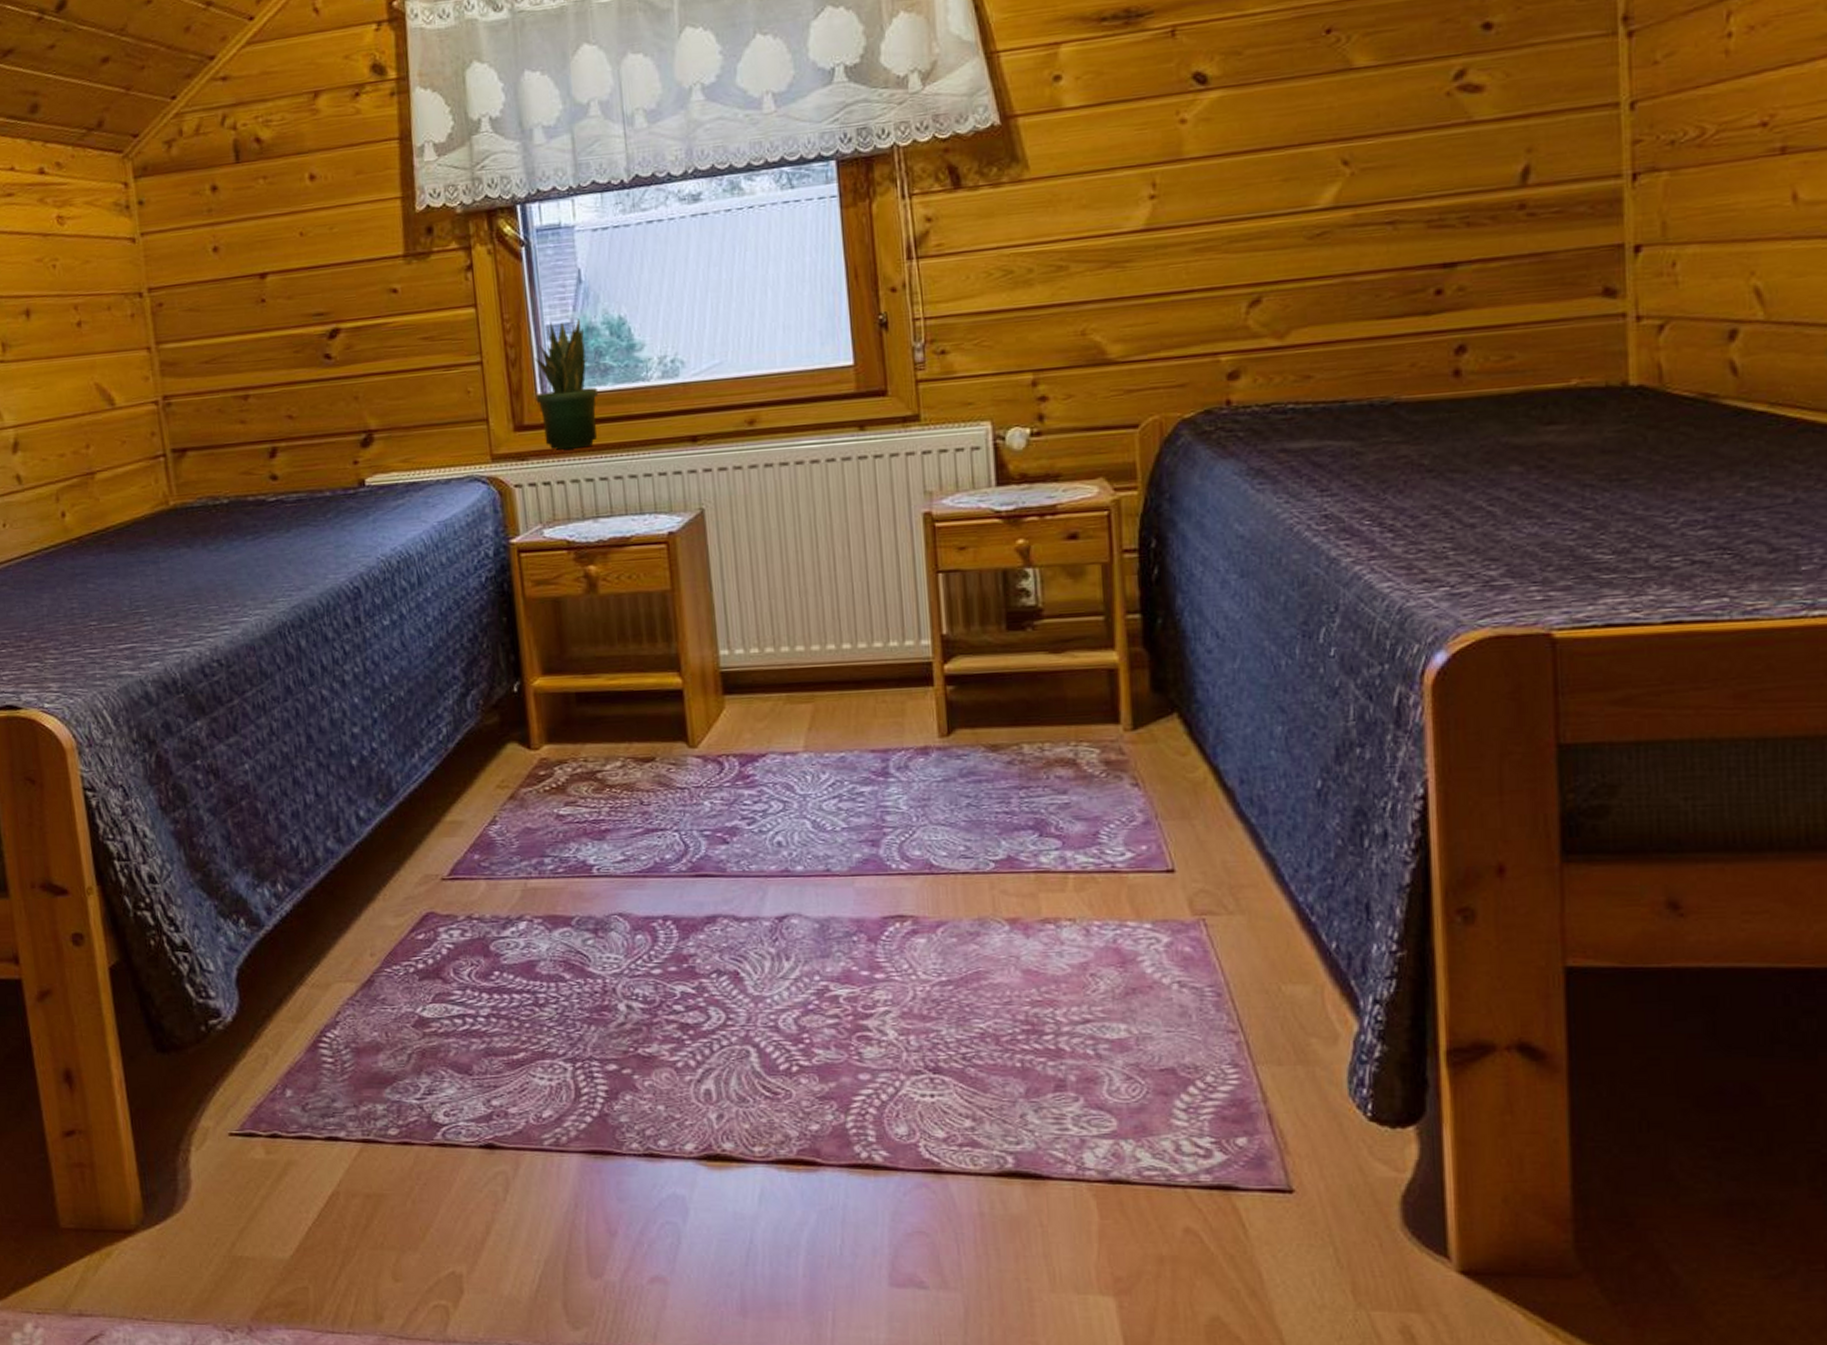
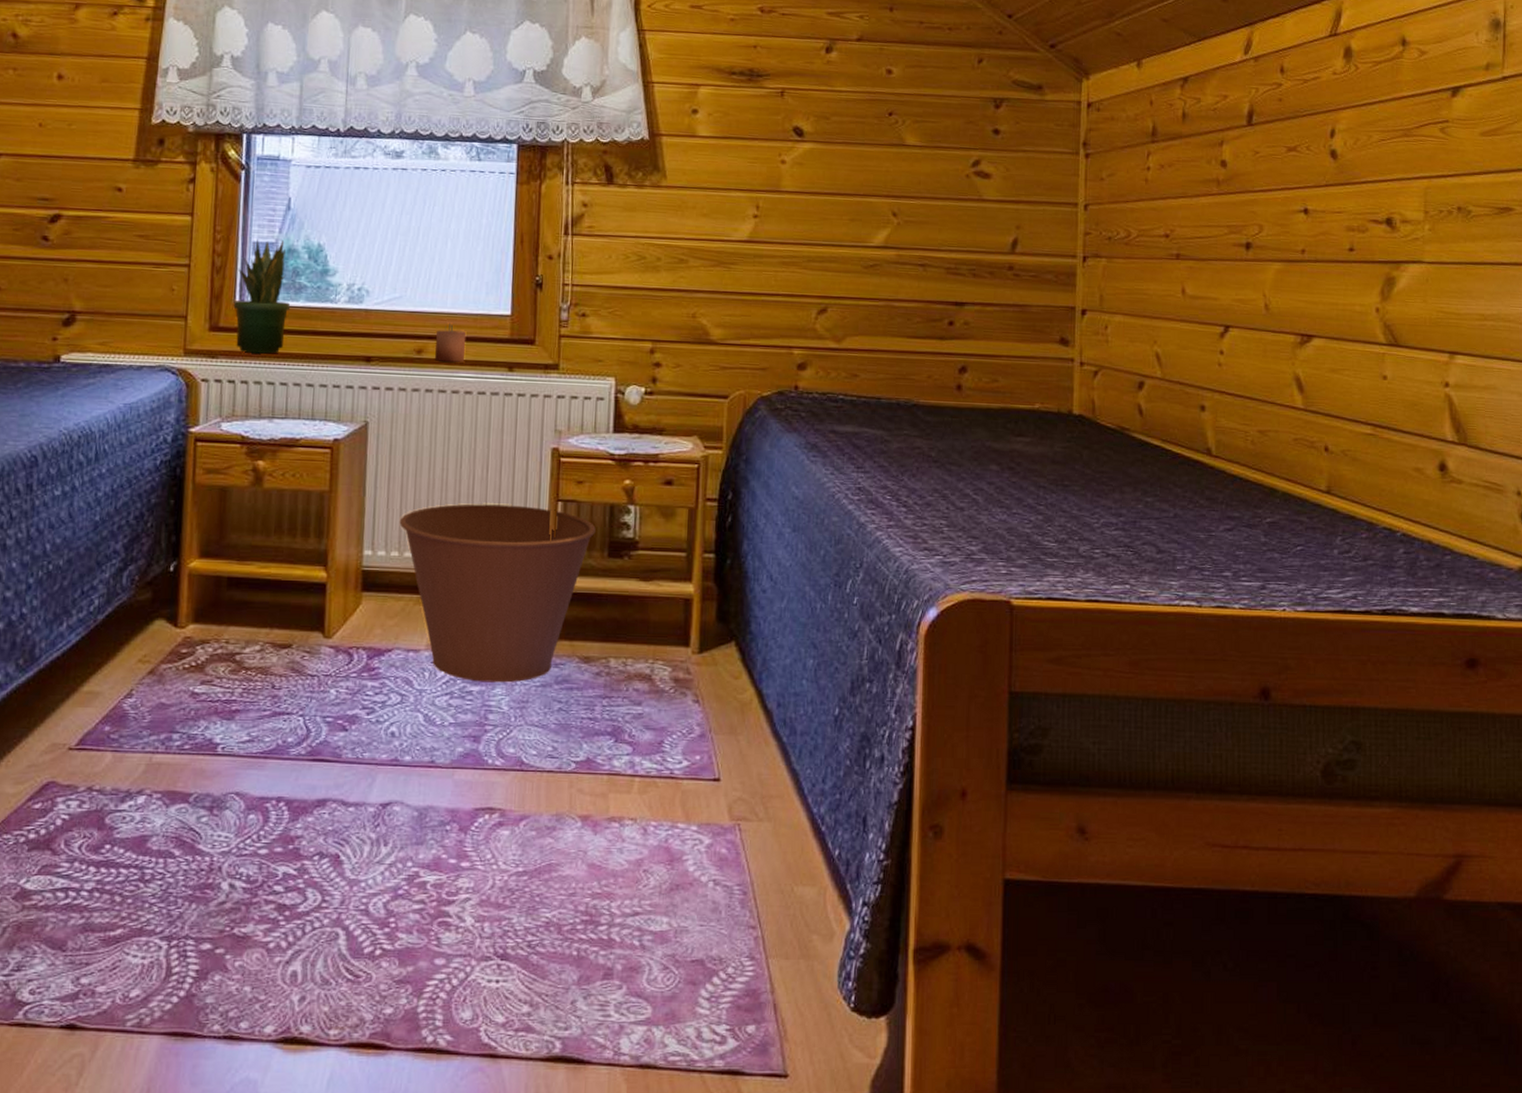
basket: none [754,582,988,782] -> present [399,504,596,683]
candle: none [768,384,806,430] -> present [435,322,467,362]

